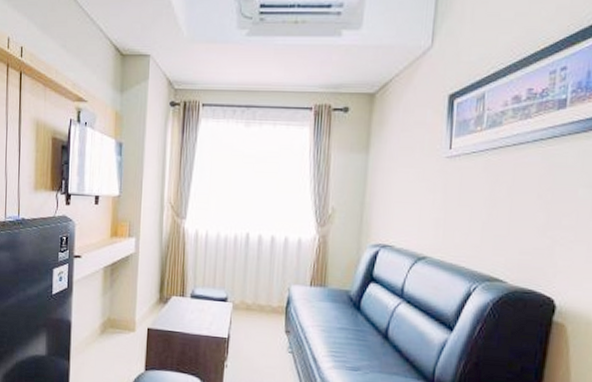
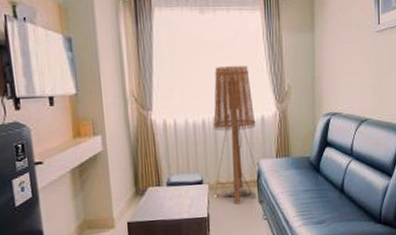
floor lamp: none [239,181,292,330] -> present [213,65,260,204]

